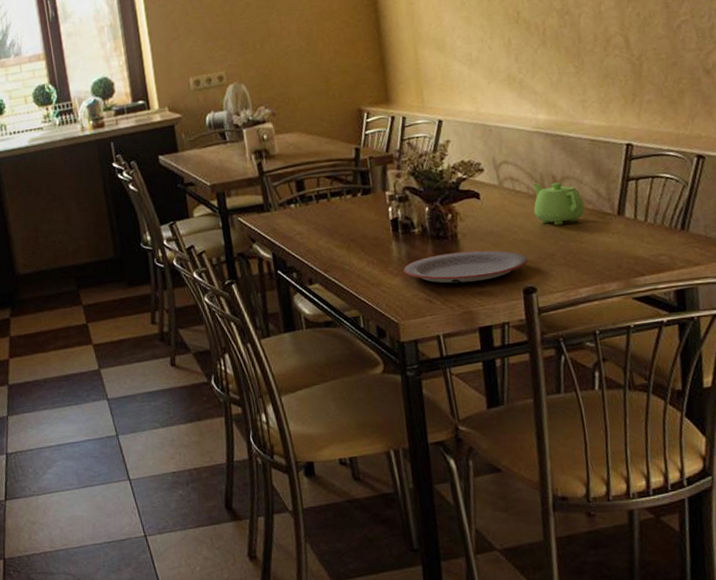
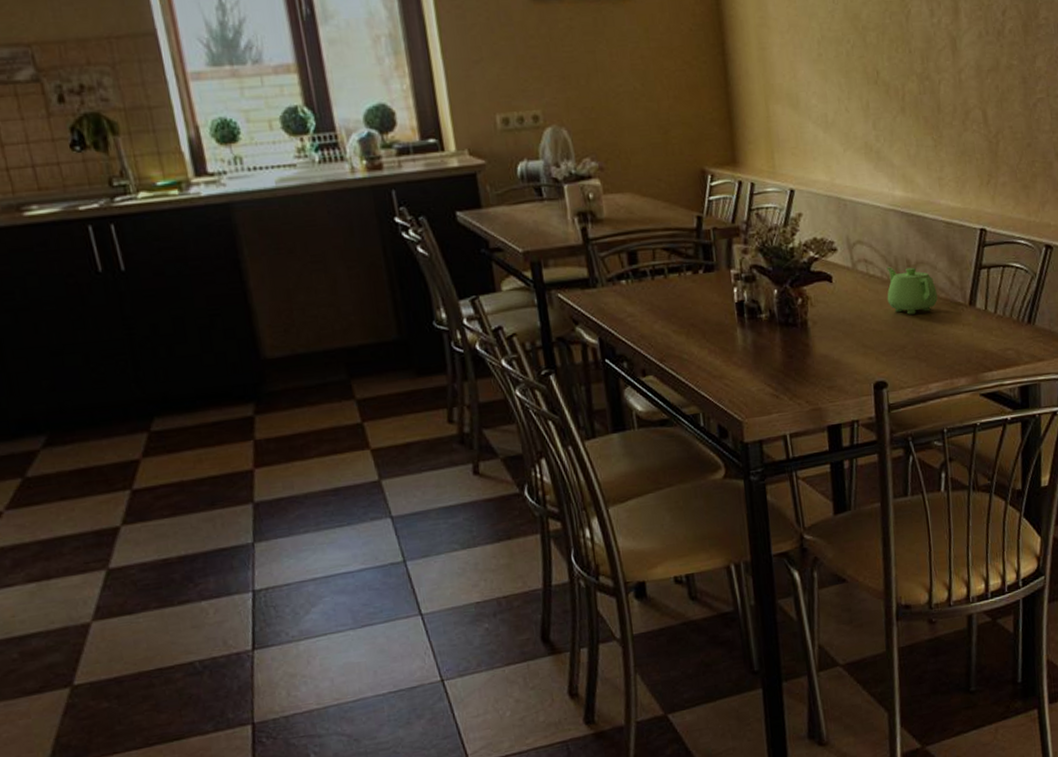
plate: present [403,250,528,284] -> none [748,340,880,377]

